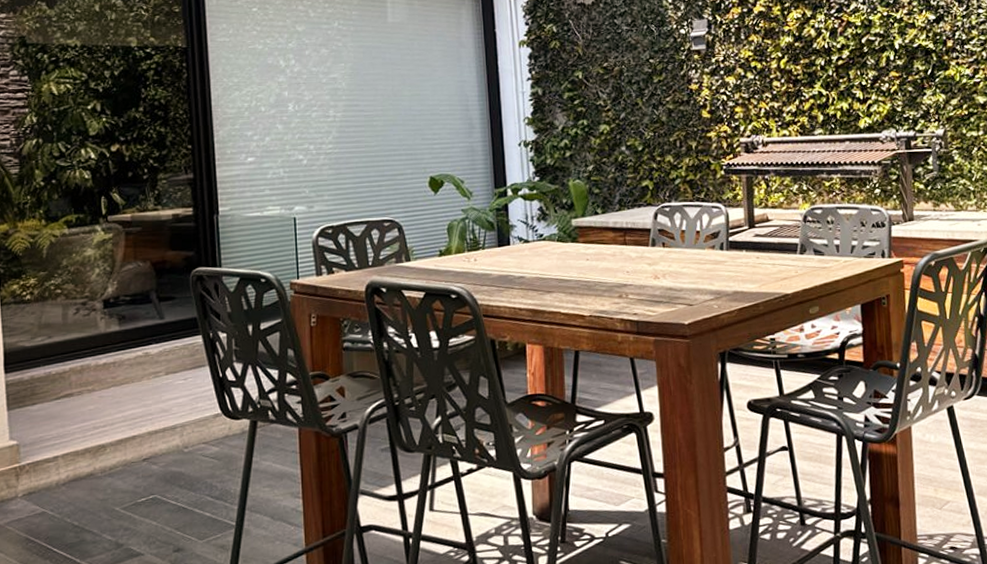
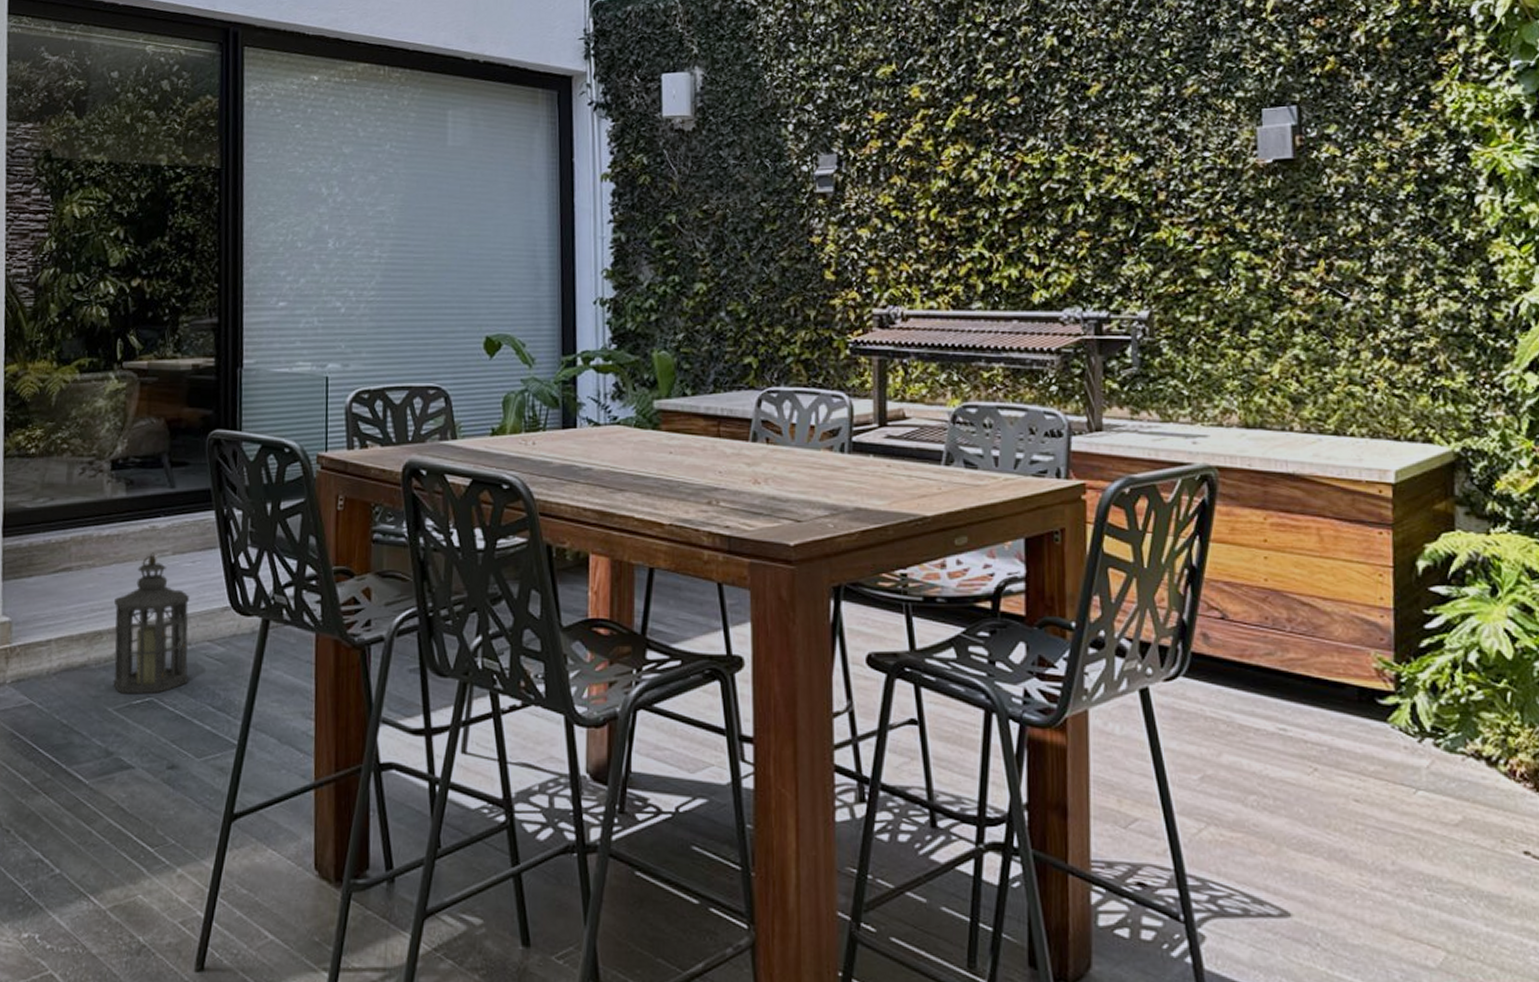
lantern: none [115,374,187,495] -> present [113,552,189,694]

